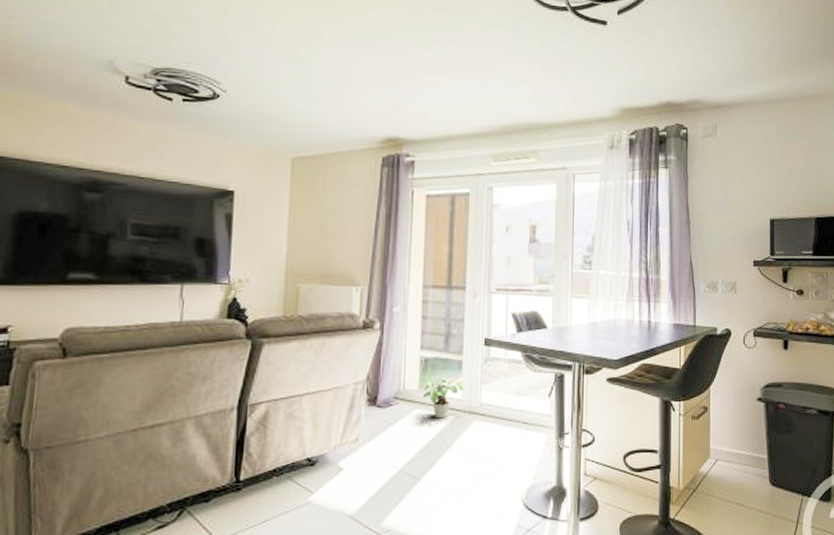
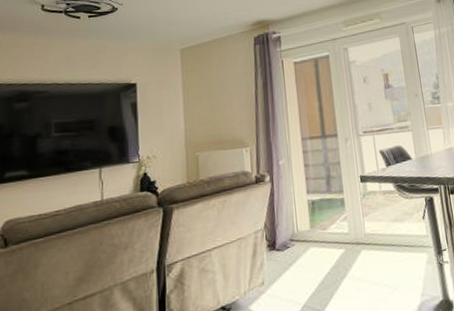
potted plant: present [423,378,463,419] -> none [315,216,349,254]

